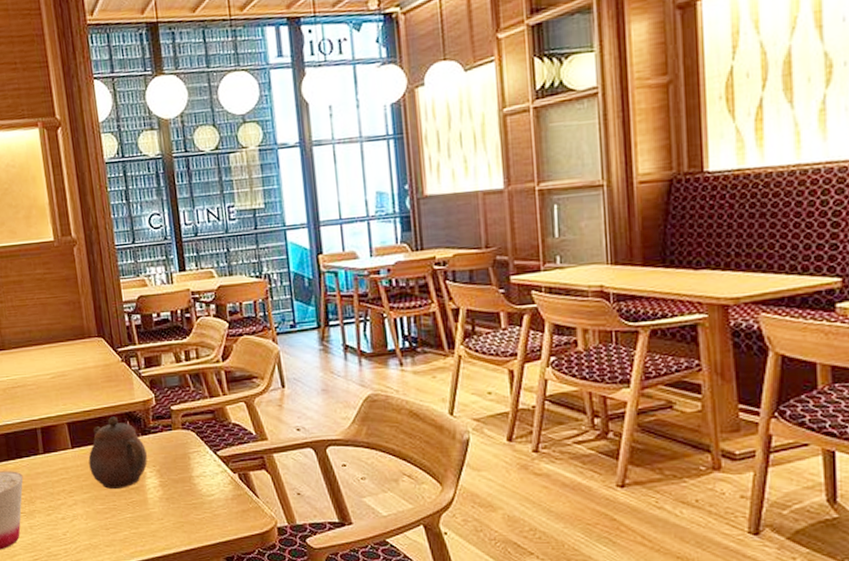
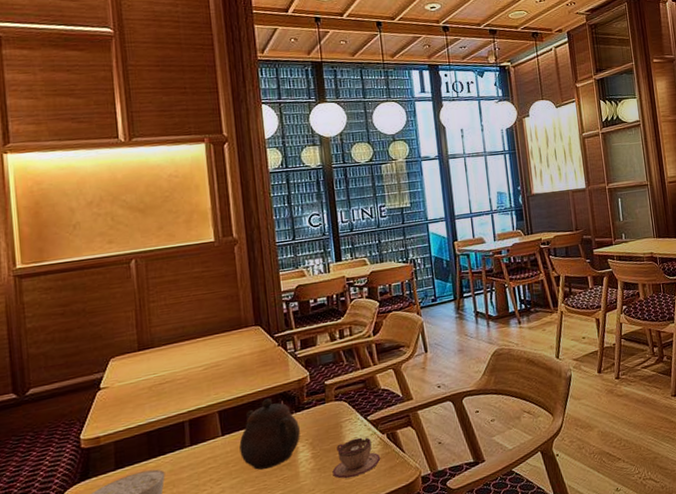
teacup: none [181,473,232,514] -> present [332,437,381,479]

